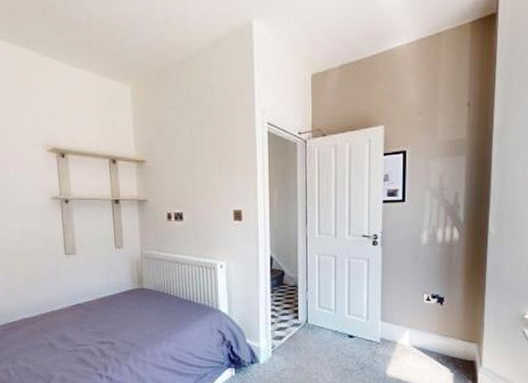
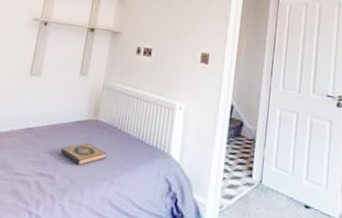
hardback book: none [114,309,159,330] -> present [60,142,106,166]

